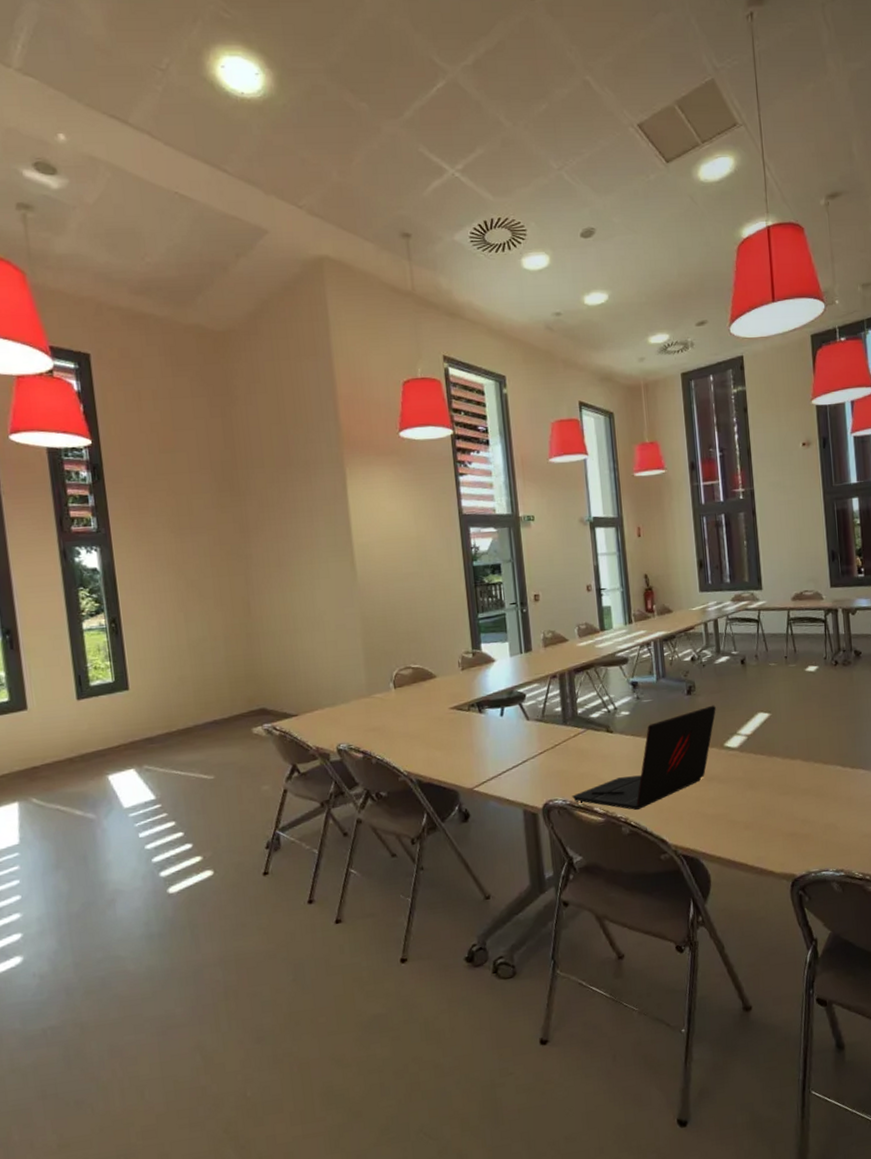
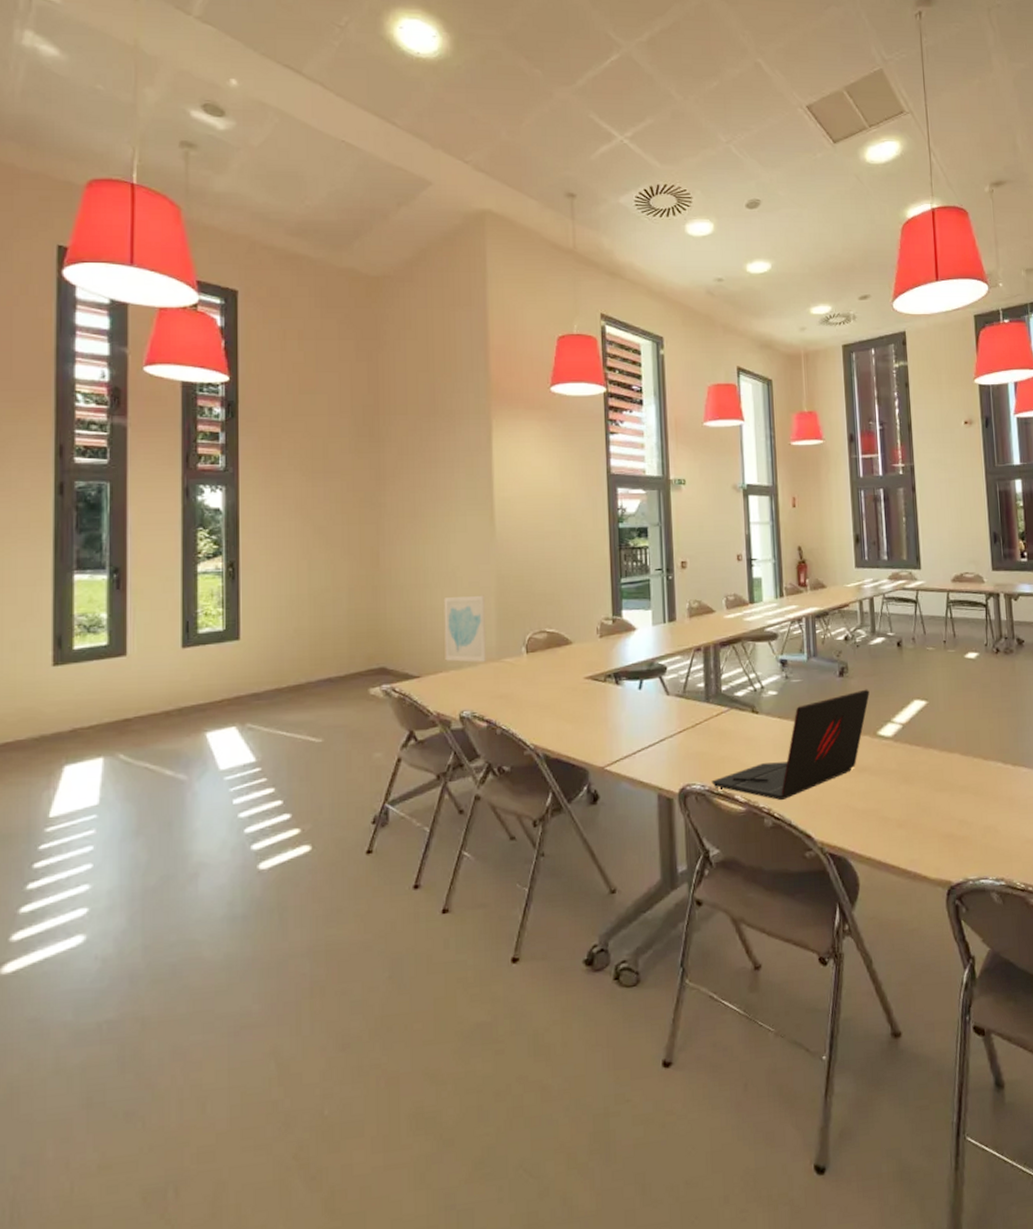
wall art: none [313,636,358,700] -> present [443,595,486,663]

